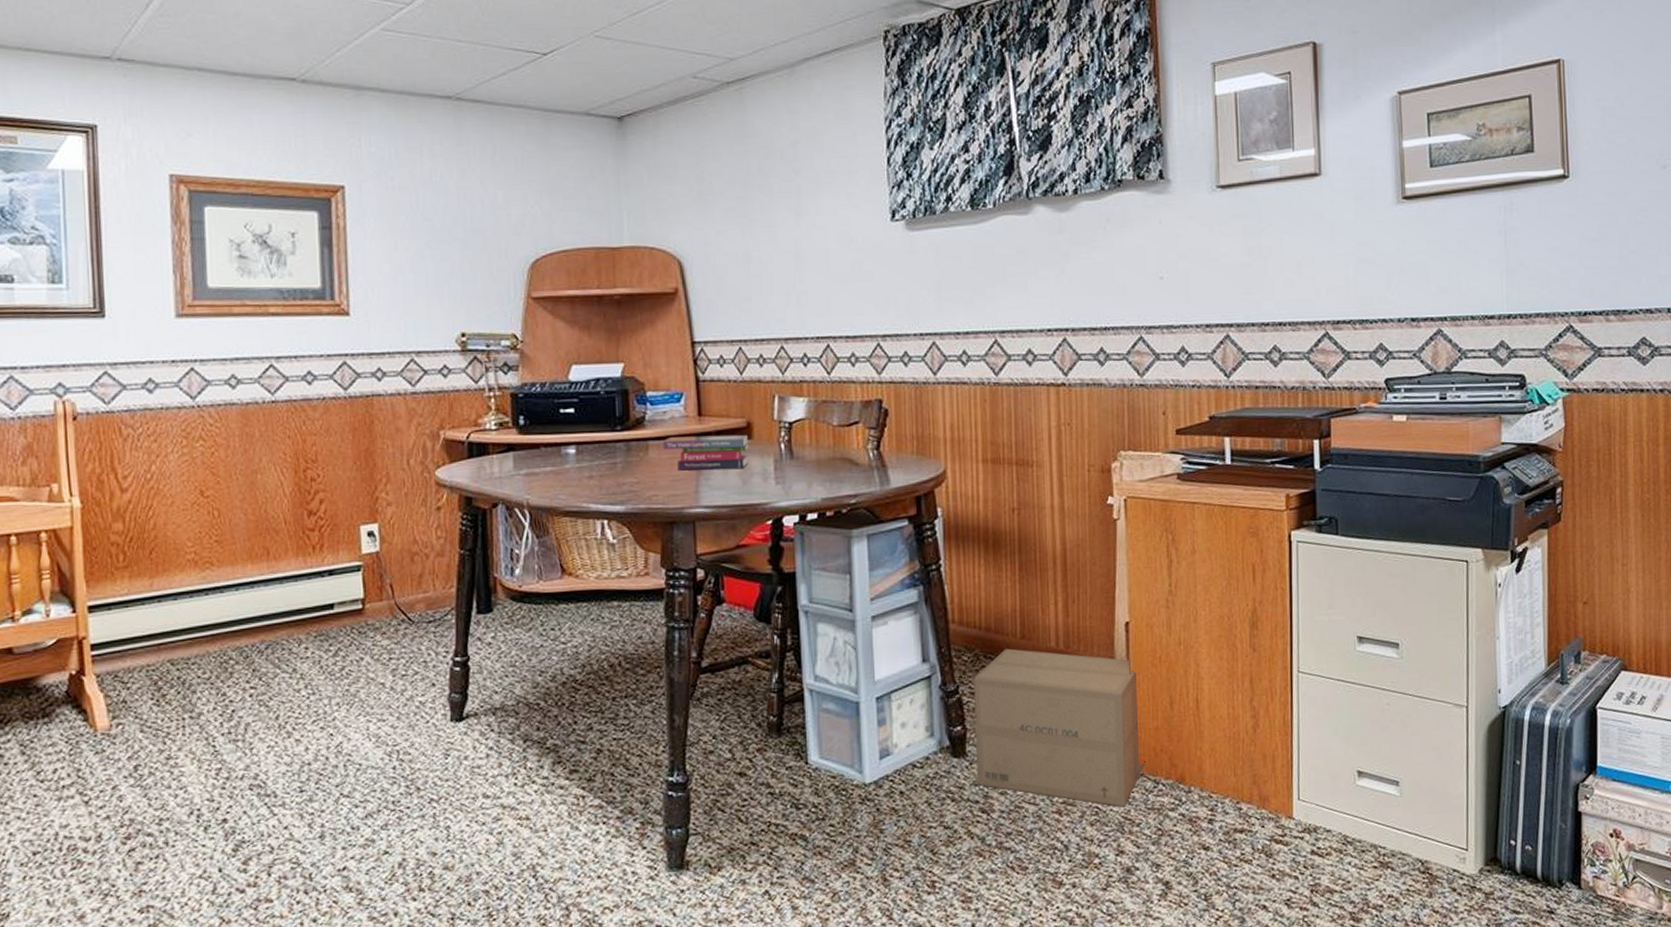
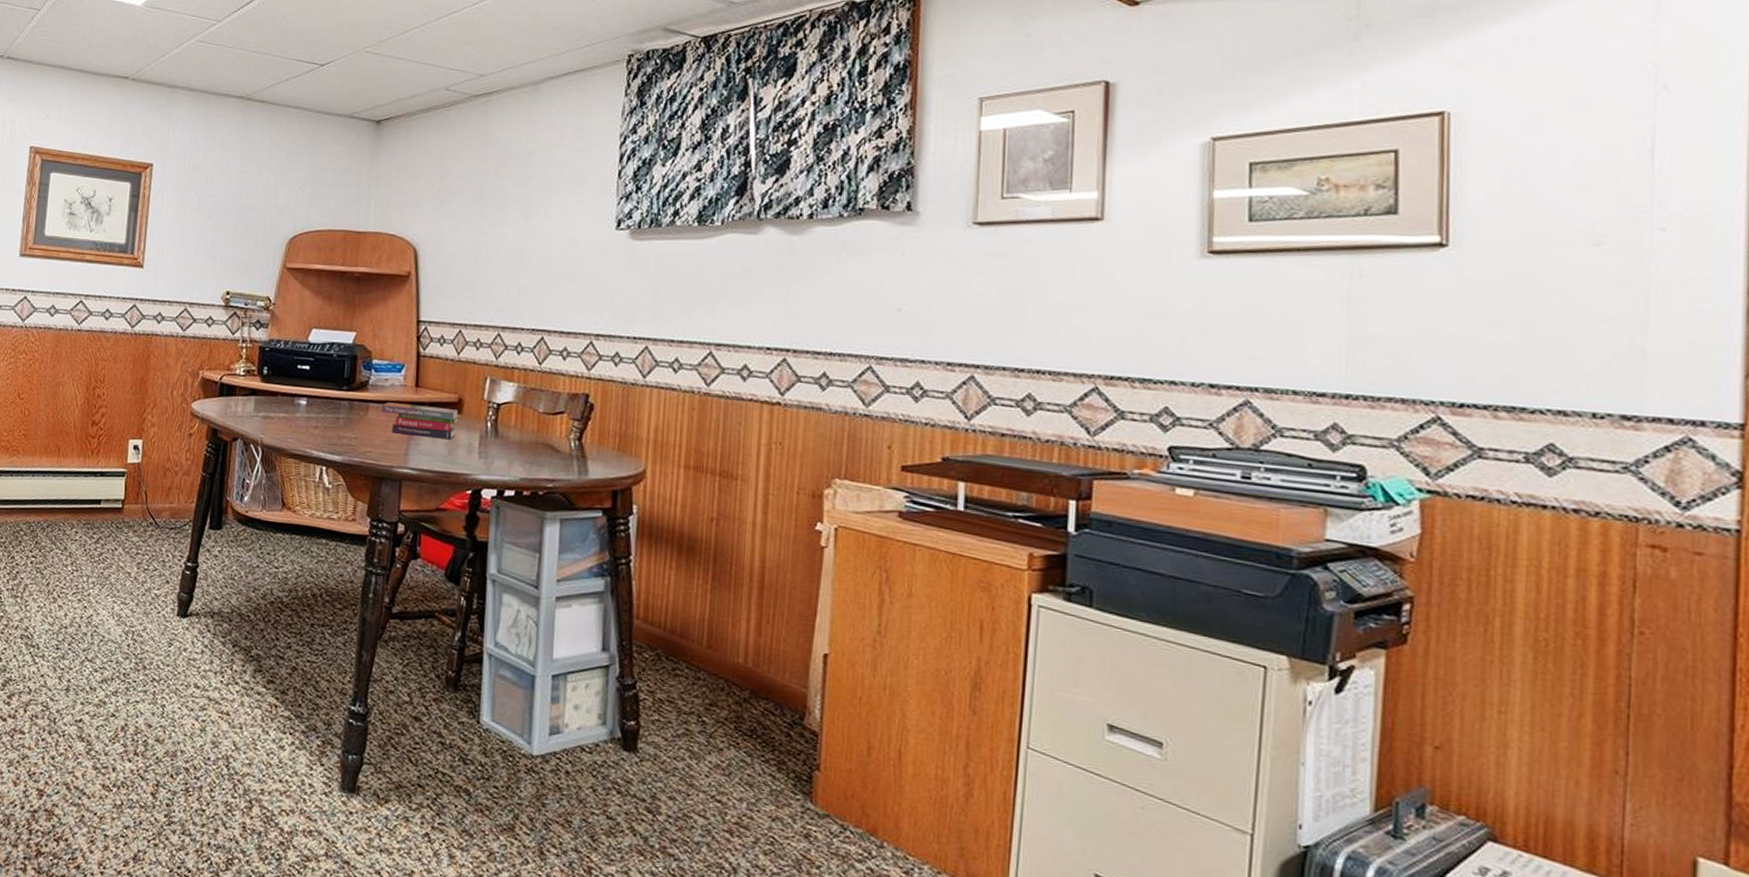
cardboard box: present [974,648,1144,808] -> none [646,654,831,845]

